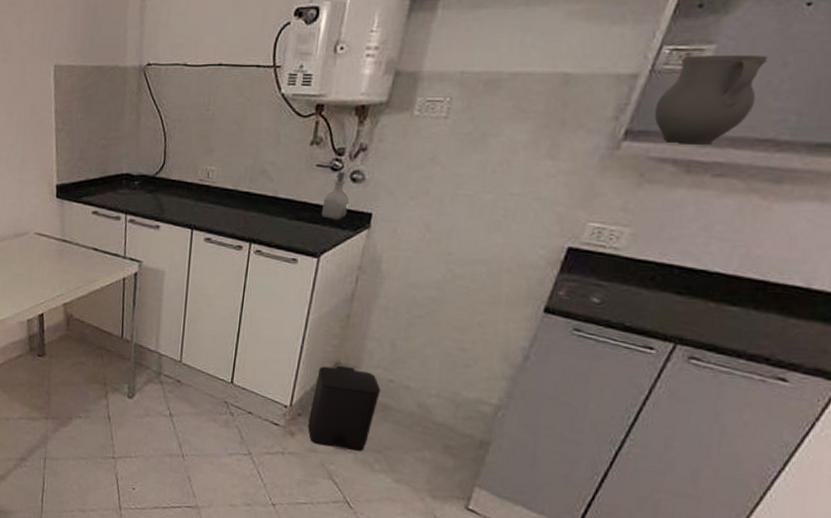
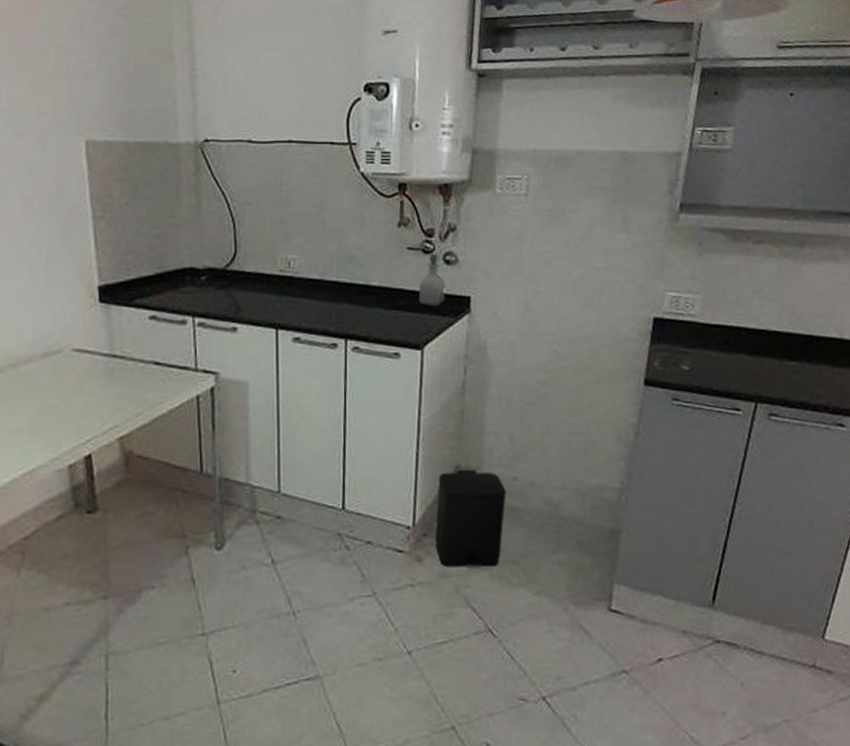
ceramic jug: present [654,56,768,145] -> none [699,136,773,215]

